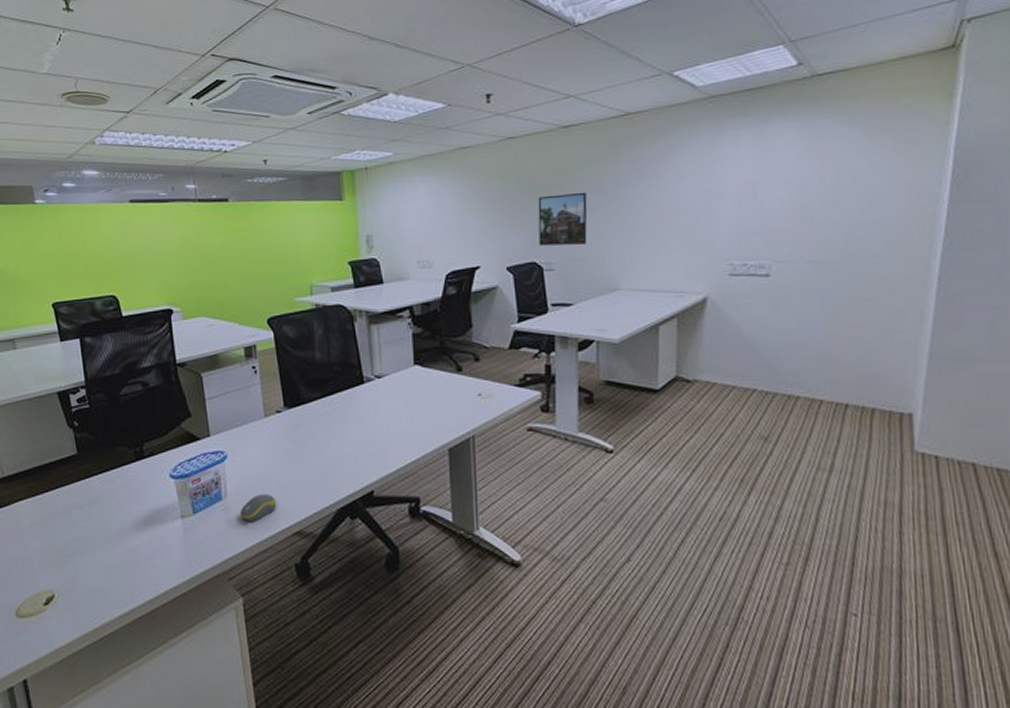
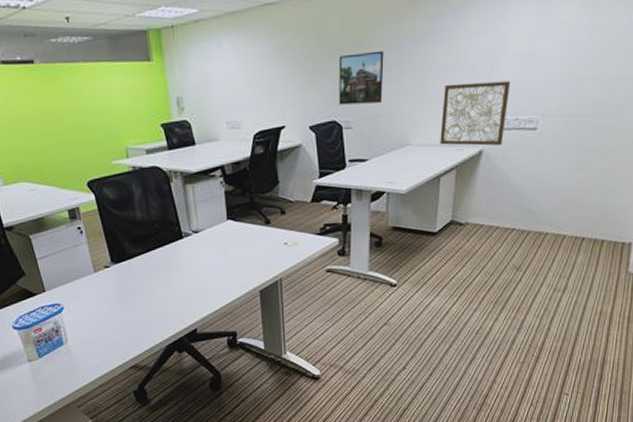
computer mouse: present [240,493,277,522] -> none [80,337,113,361]
wall art: none [655,224,734,294] -> present [440,81,511,146]

